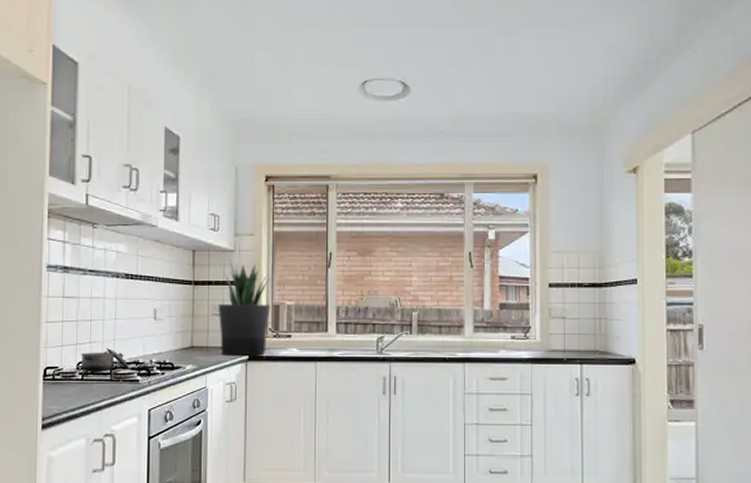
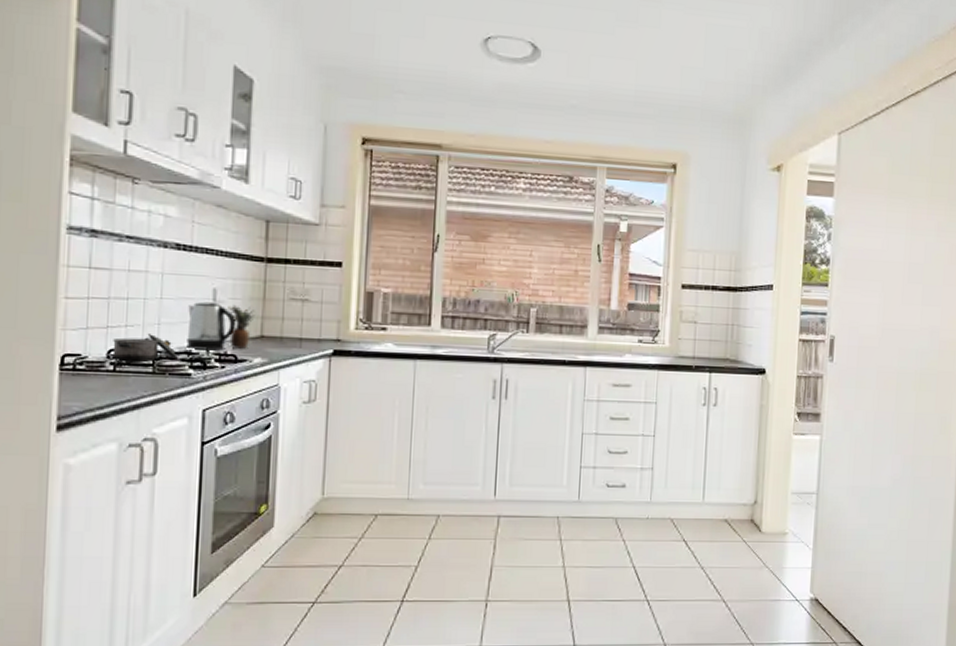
kettle: none [135,320,171,360] -> present [186,301,235,351]
fruit: none [165,321,186,359] -> present [228,304,255,350]
planter: present [218,259,270,357] -> none [296,234,363,351]

